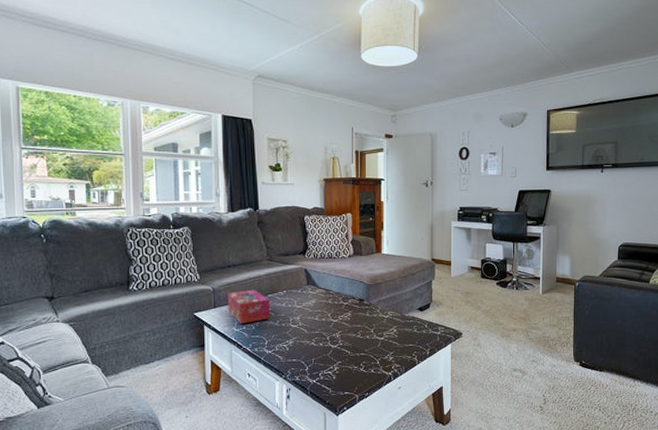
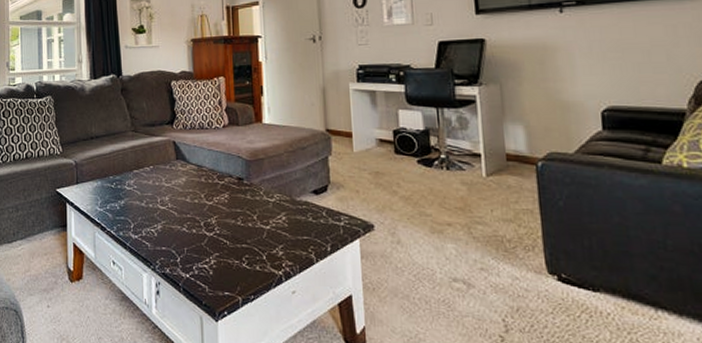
tissue box: present [228,289,270,324] -> none [91,164,135,203]

